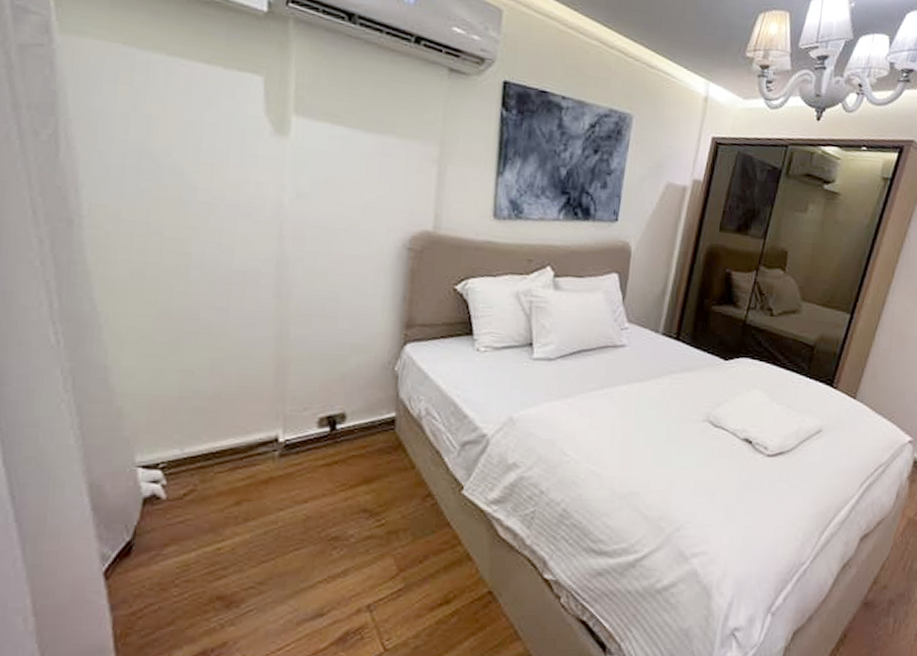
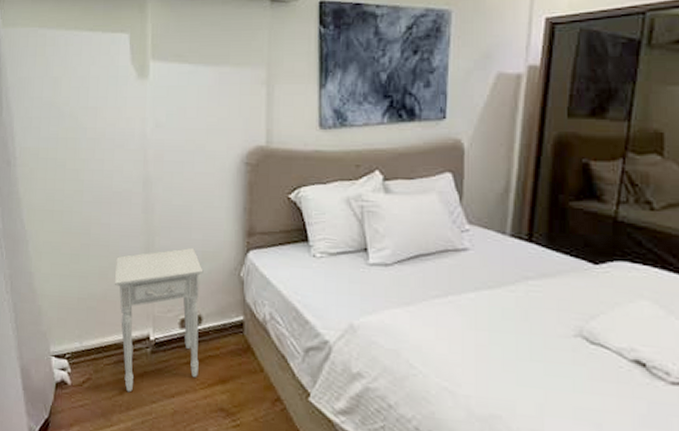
nightstand: none [233,339,351,502] -> present [115,248,204,393]

